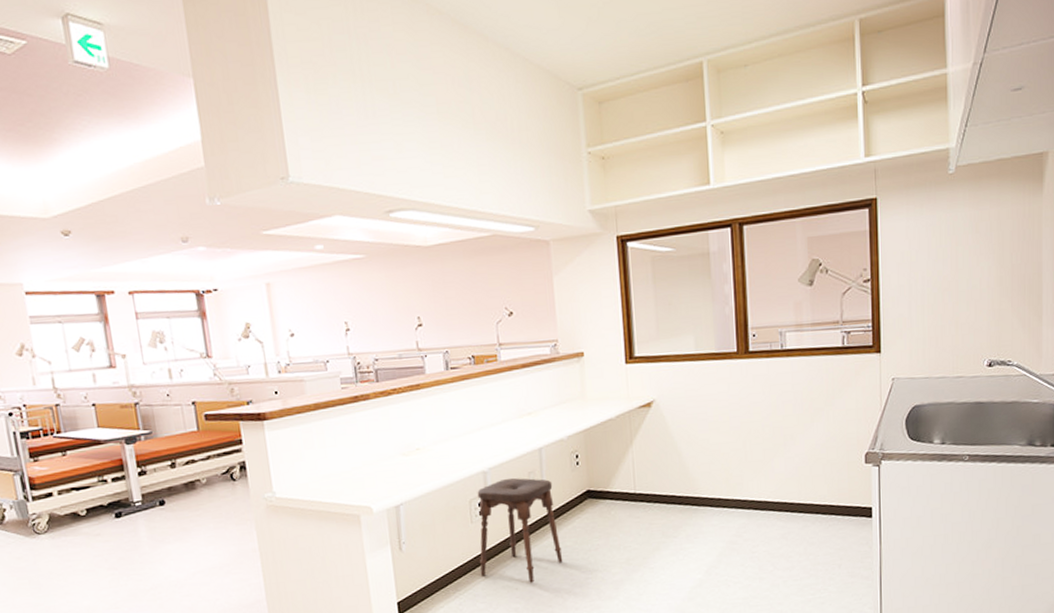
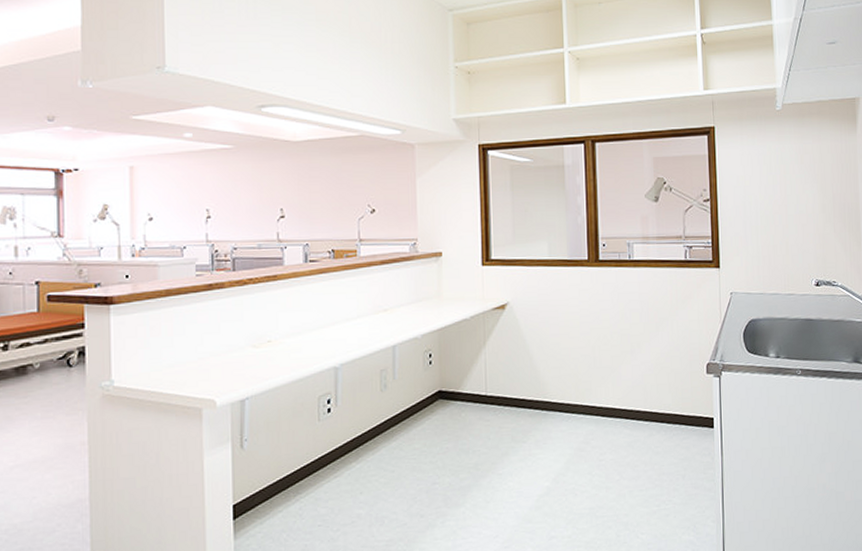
stool: present [477,478,563,583] -> none [324,375,411,487]

